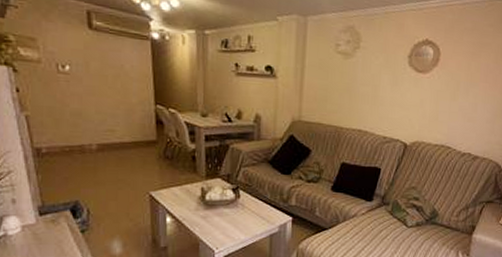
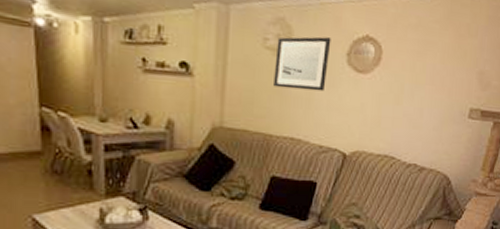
wall art: none [344,42,395,90] -> present [274,36,331,92]

